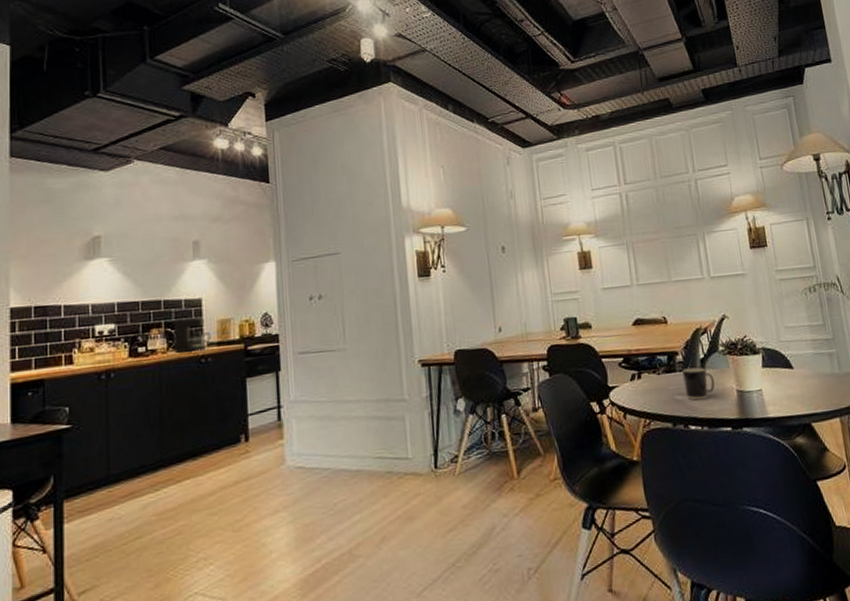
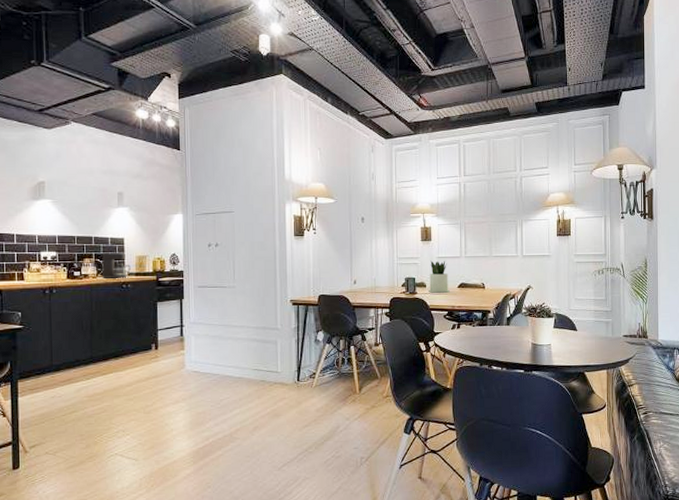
planter: none [594,292,623,336] -> present [427,260,450,294]
mug: present [682,367,715,401] -> none [492,323,516,348]

